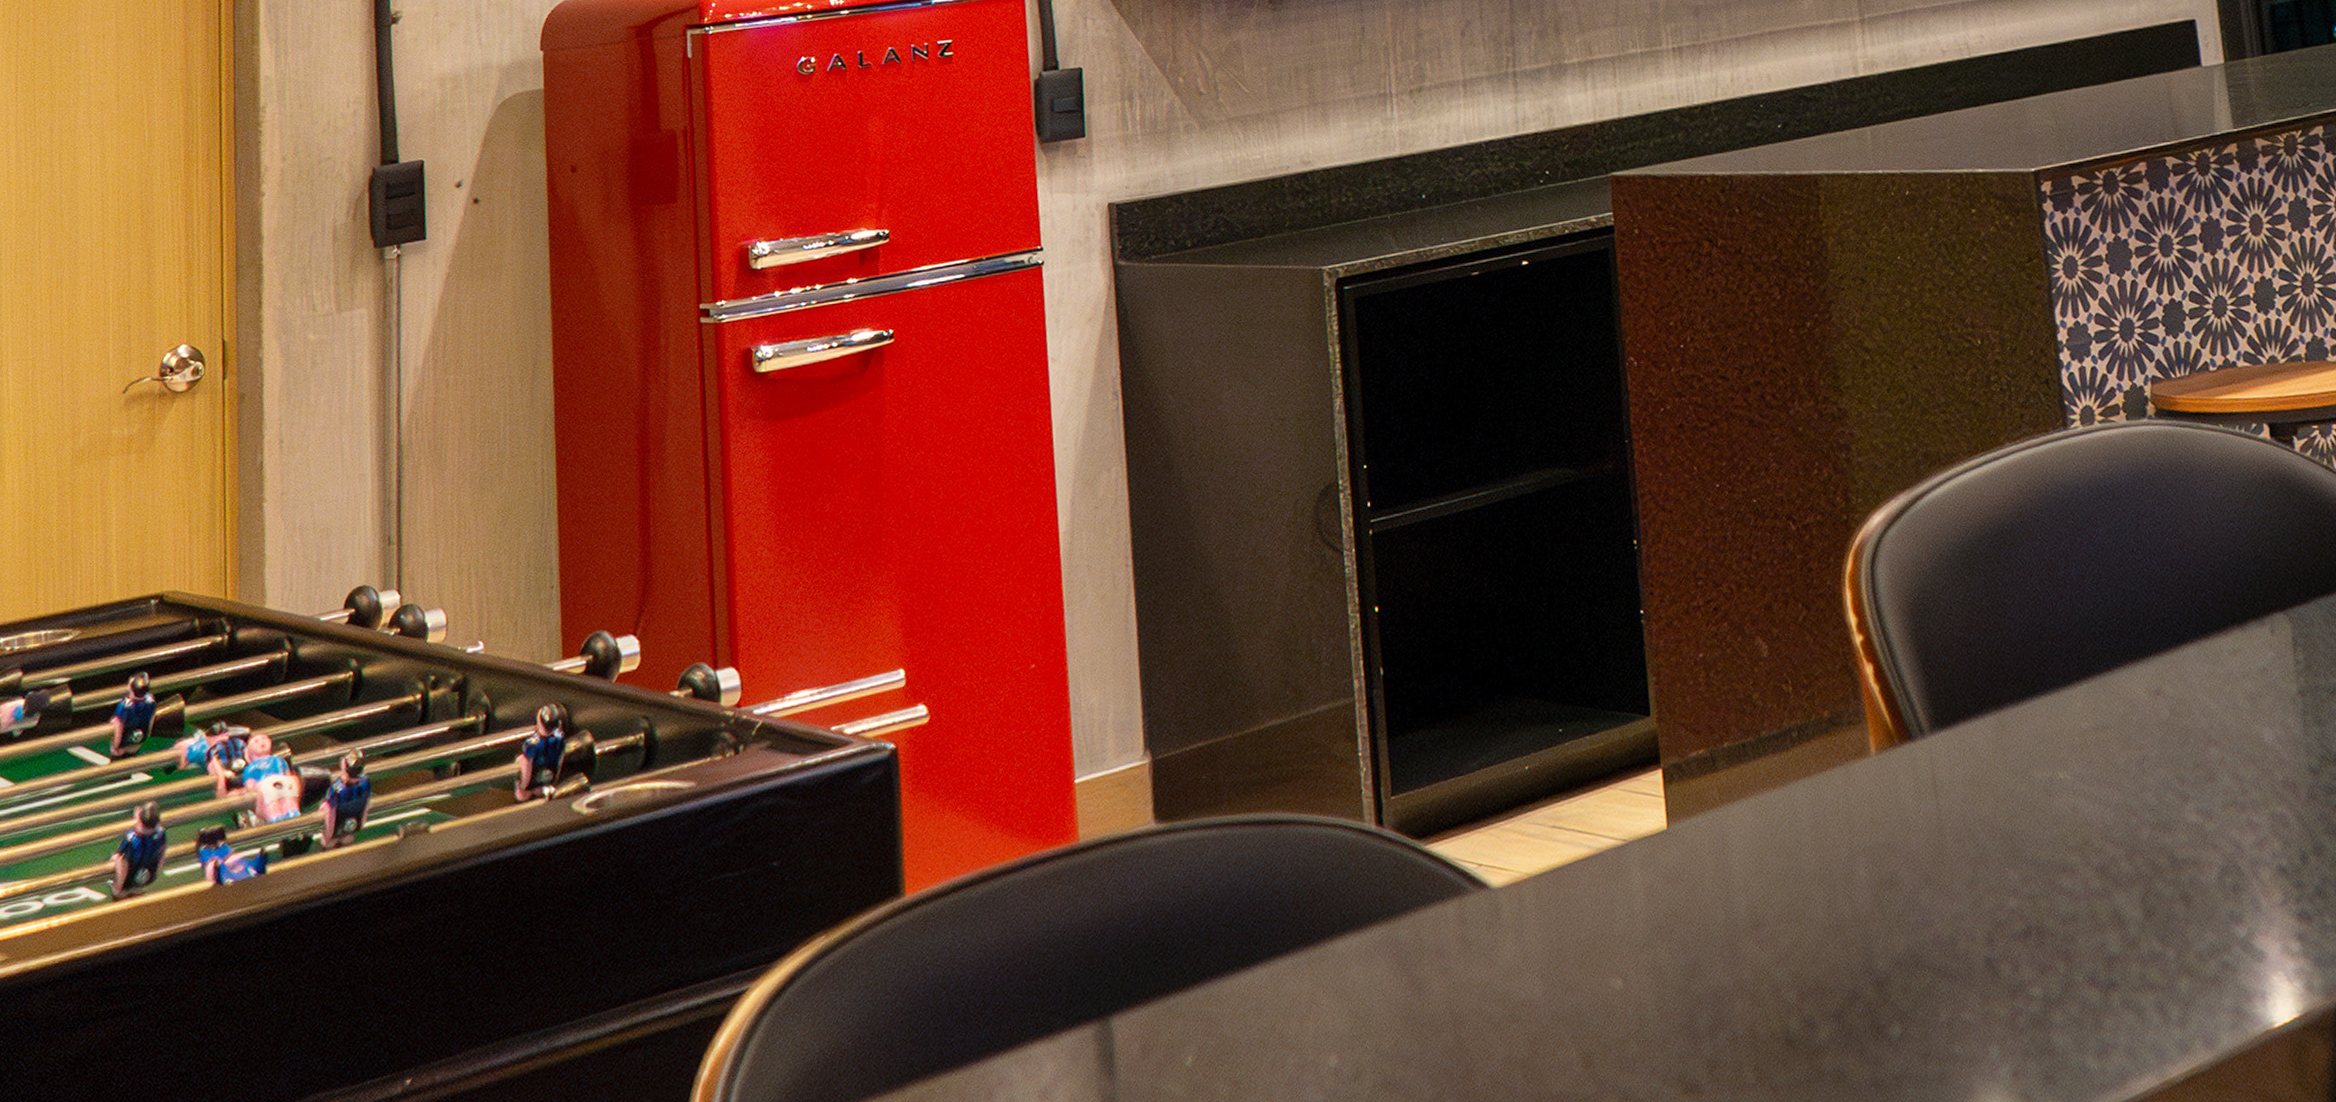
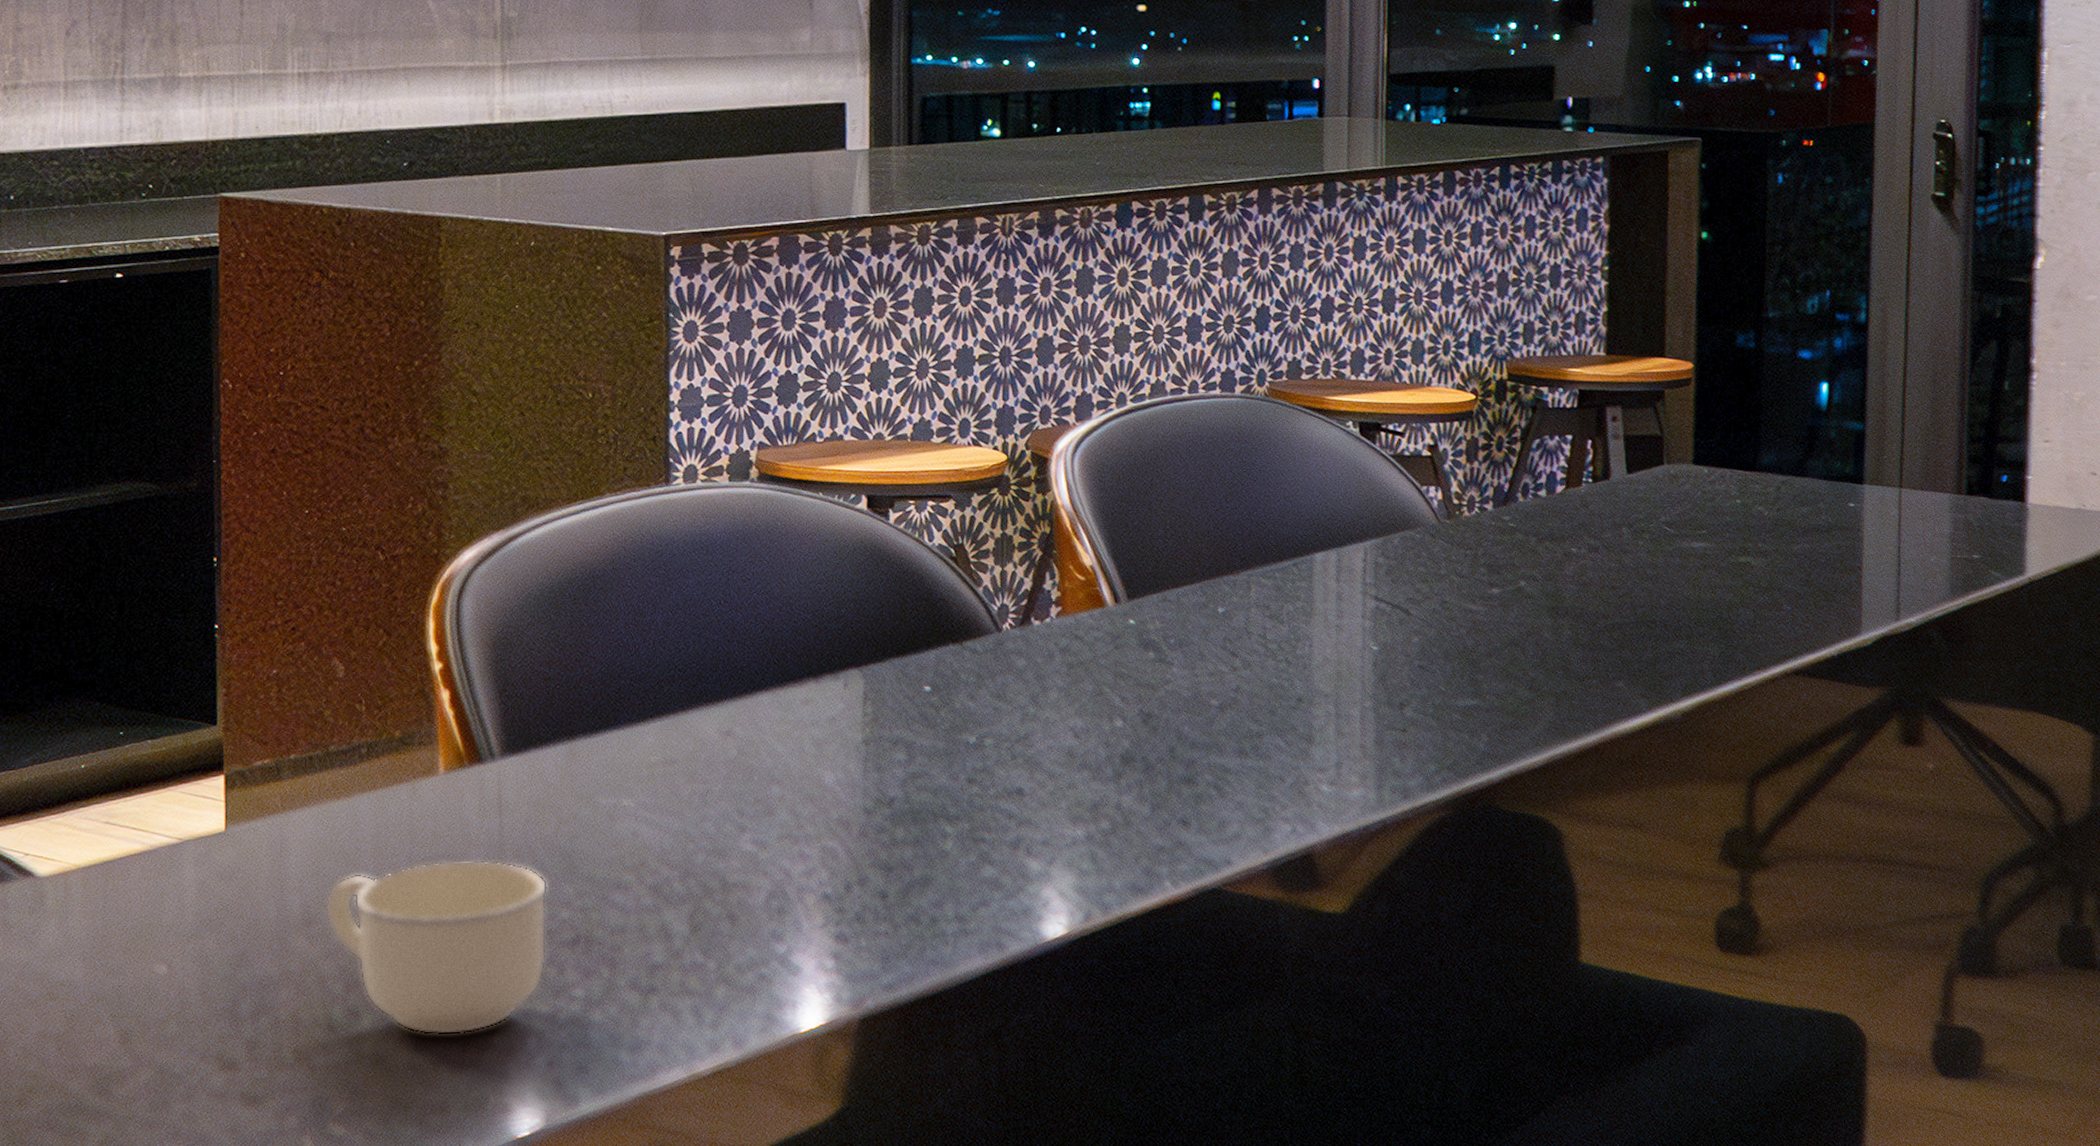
cup: none [1771,846,2000,1047] -> present [325,859,548,1036]

